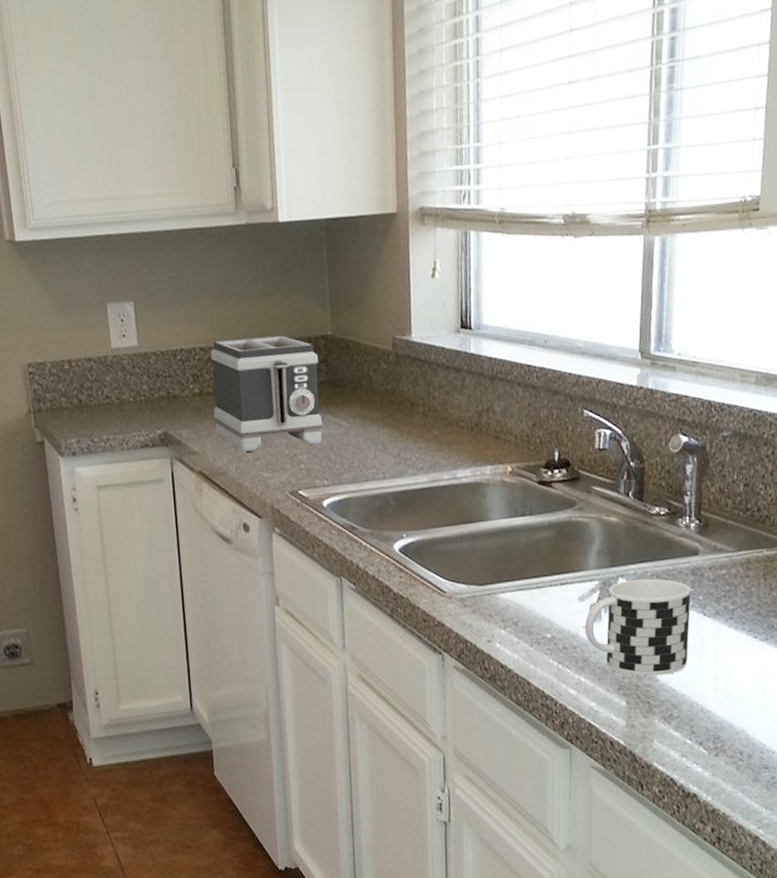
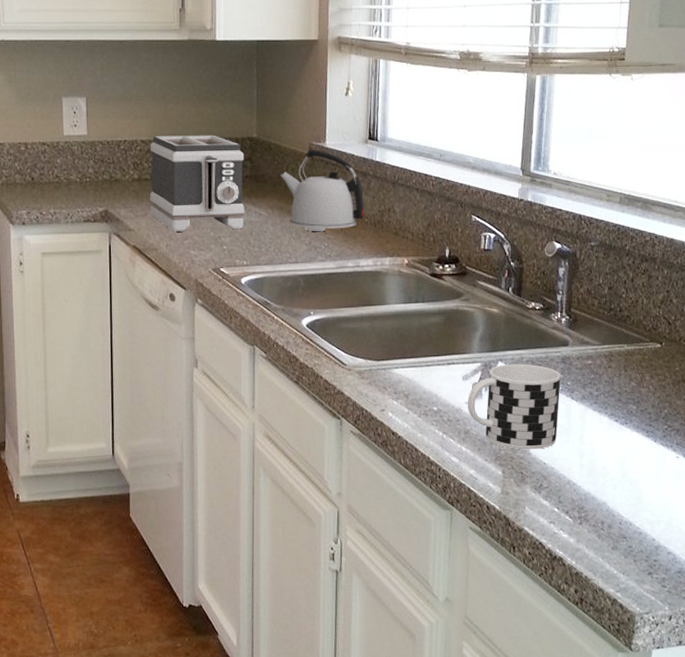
kettle: none [361,344,459,442] -> present [280,149,364,232]

